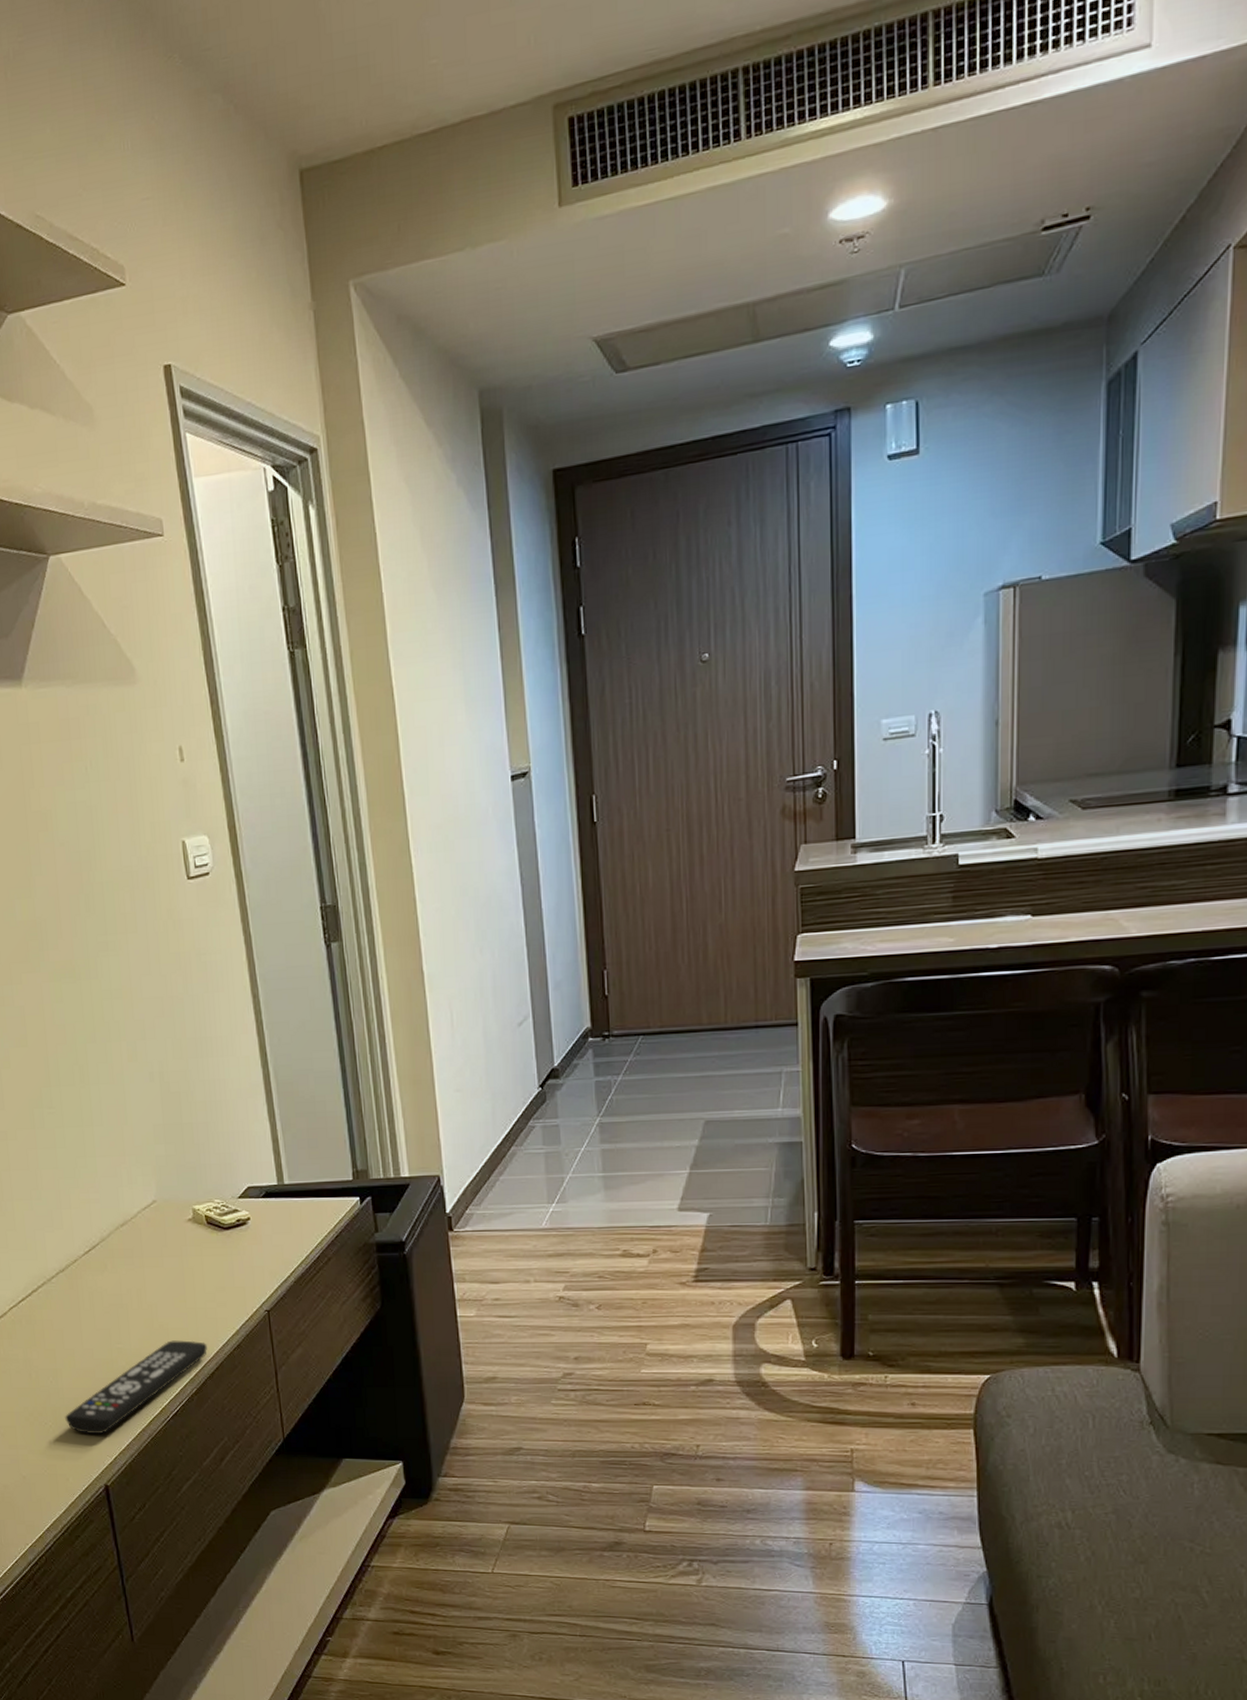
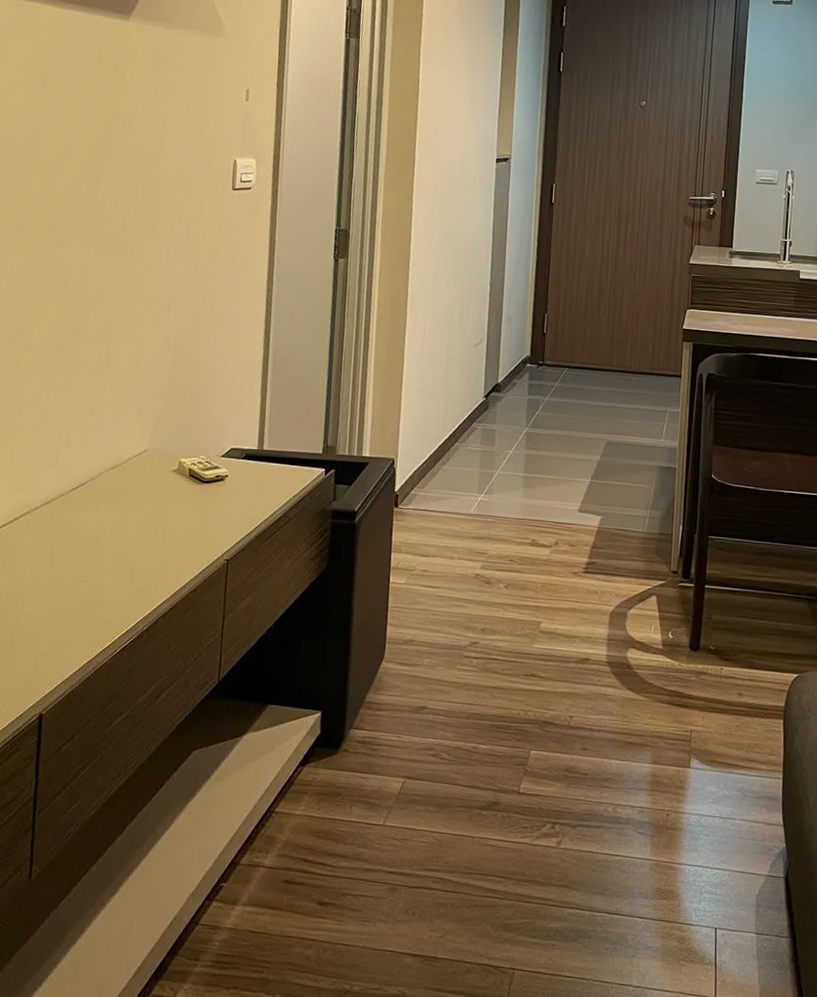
remote control: present [65,1340,207,1435] -> none [16,578,166,663]

